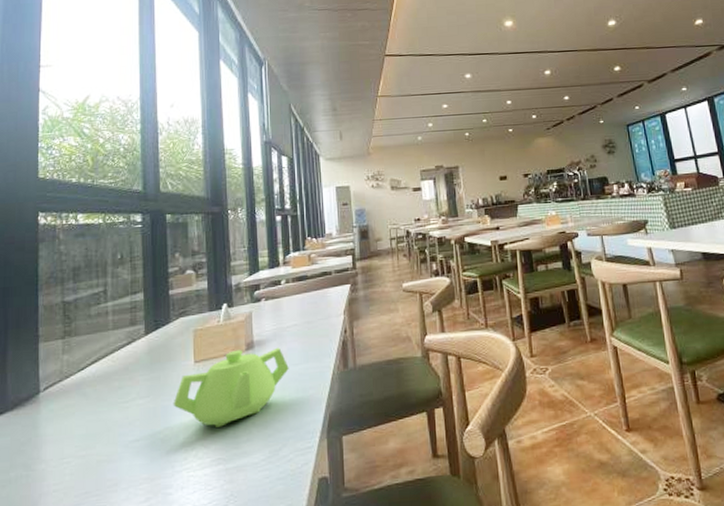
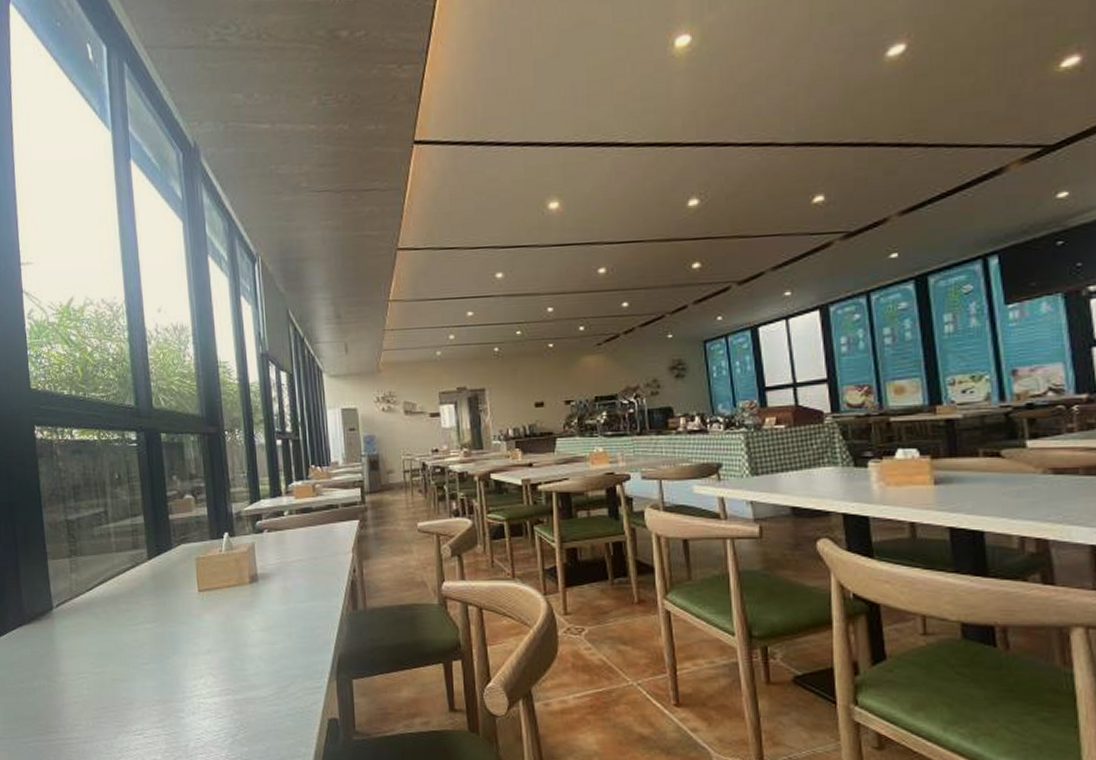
teapot: present [173,347,289,427] -> none [179,582,295,658]

